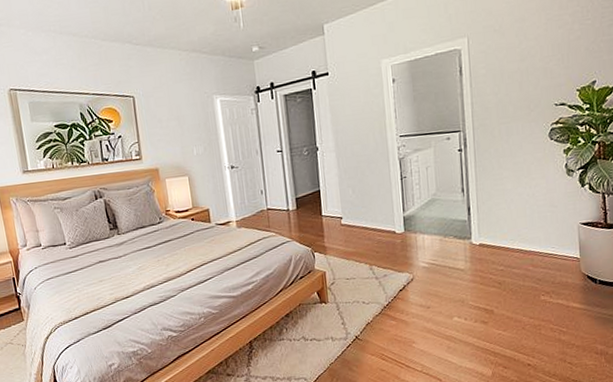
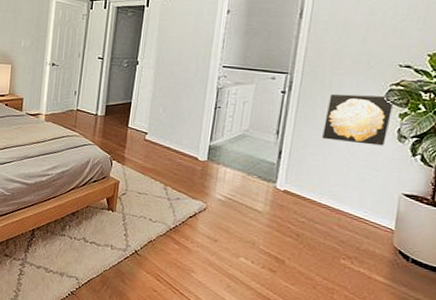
wall art: none [501,135,558,188] -> present [322,94,393,146]

